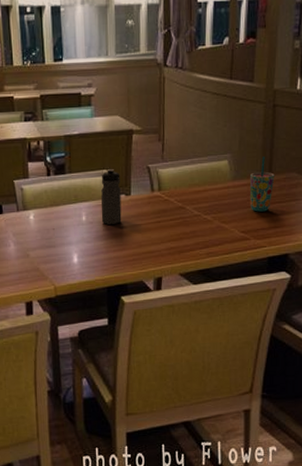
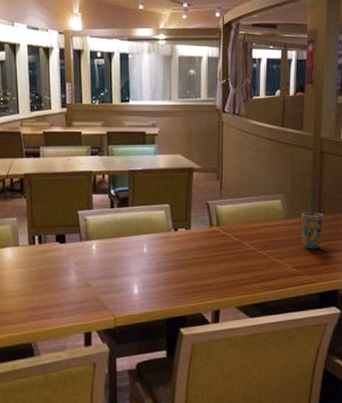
water bottle: present [101,168,122,225] -> none [162,203,182,257]

